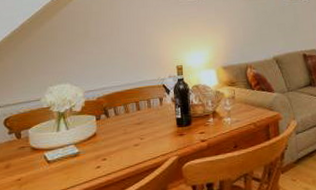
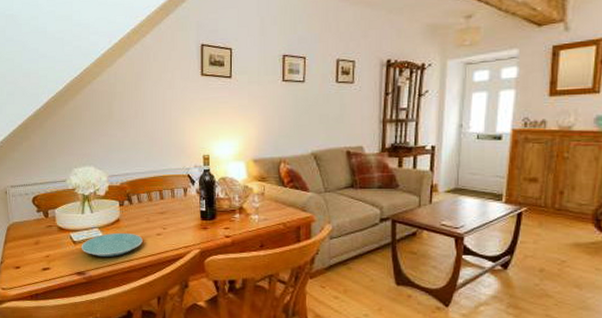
plate: none [56,146,120,175] -> present [81,232,143,258]

